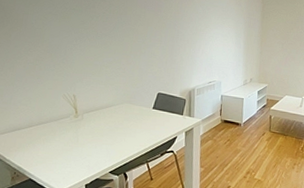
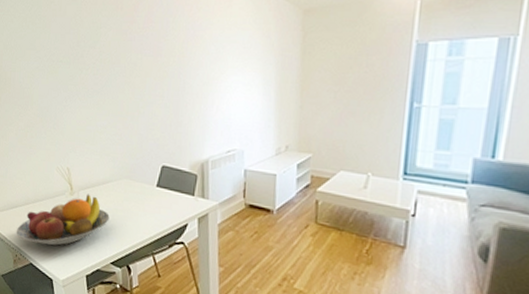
fruit bowl: none [16,116,111,162] -> present [16,194,110,246]

